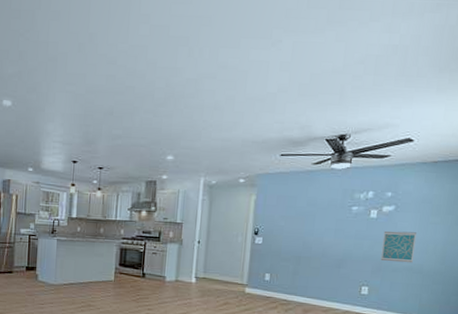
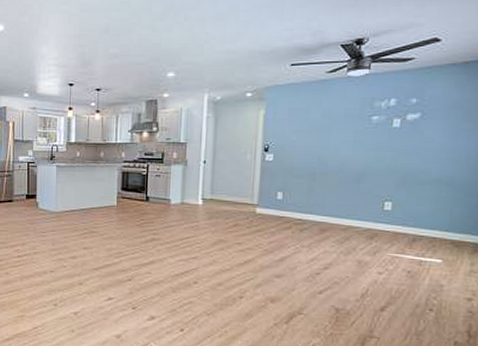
wall art: present [380,231,417,263] -> none [405,140,447,175]

